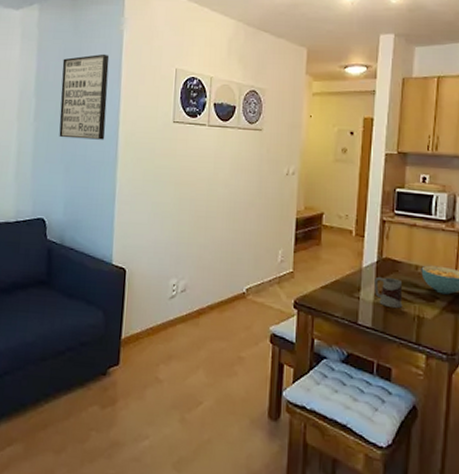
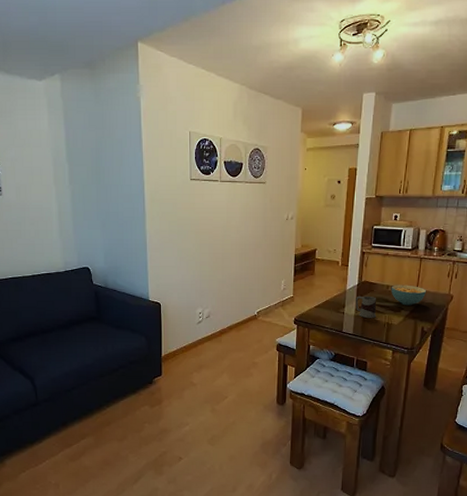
wall art: present [59,54,110,140] -> none [88,120,133,198]

